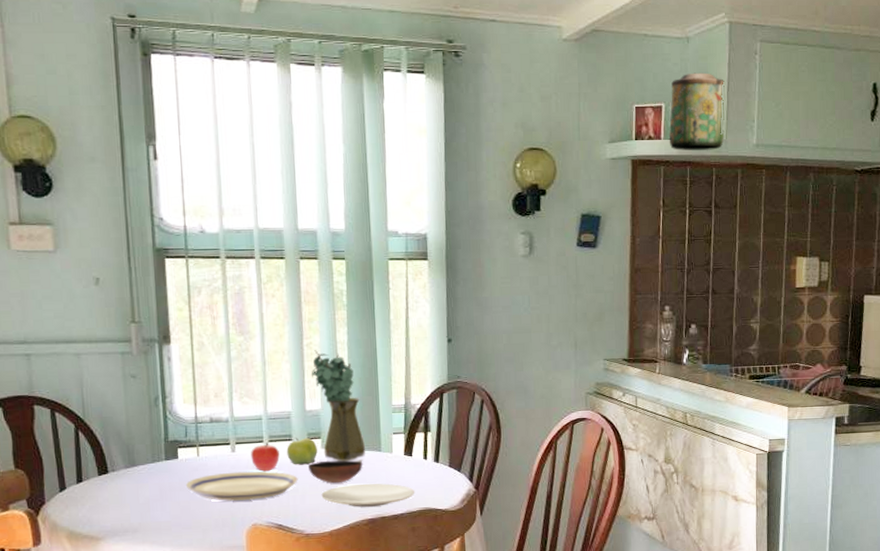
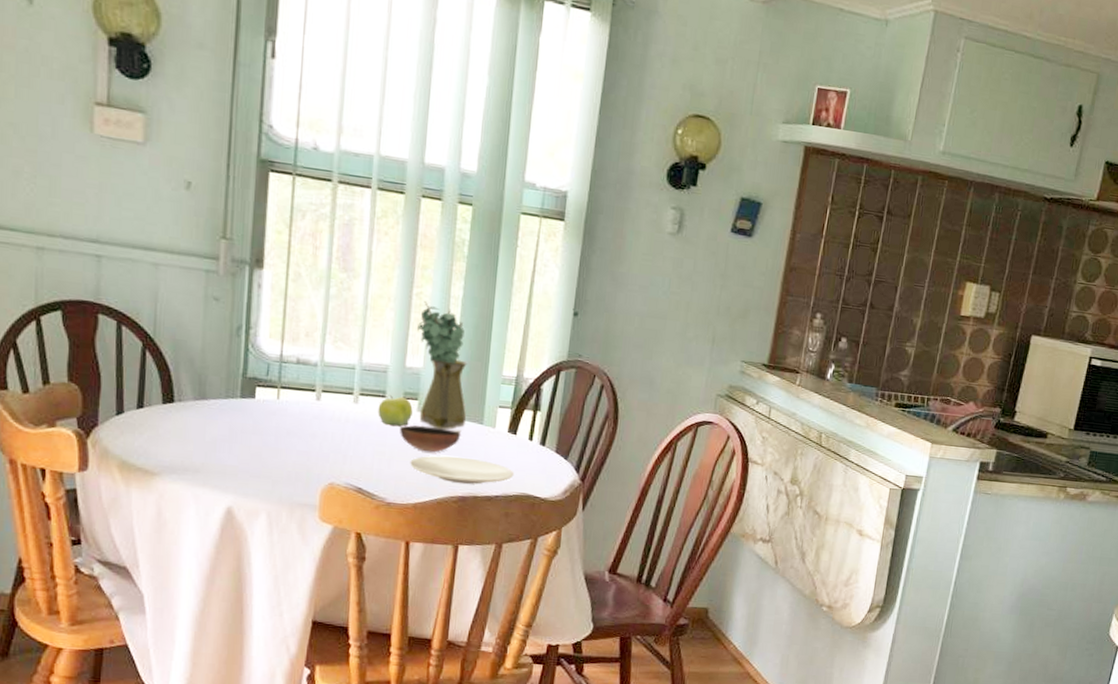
plate: present [185,471,298,501] -> none [259,421,387,457]
fruit: present [251,443,280,472] -> none [337,396,370,428]
canister: present [669,72,724,150] -> none [849,60,919,150]

